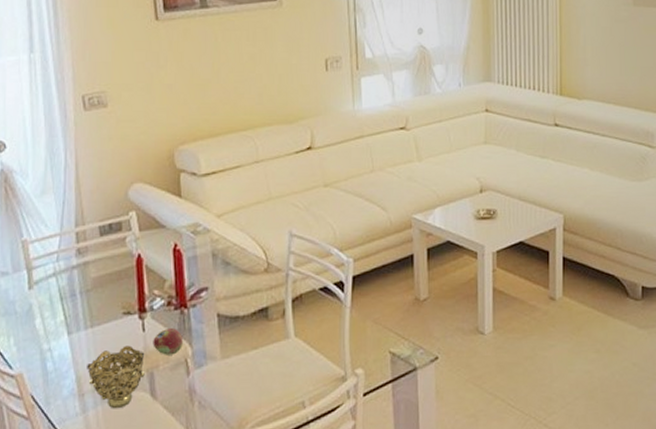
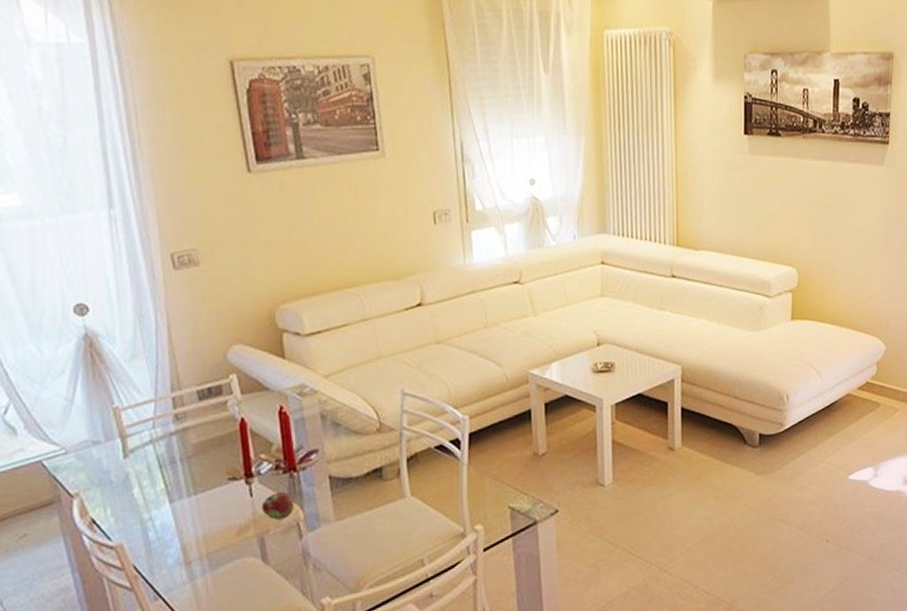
decorative bowl: present [87,345,145,409] -> none [192,511,255,576]

